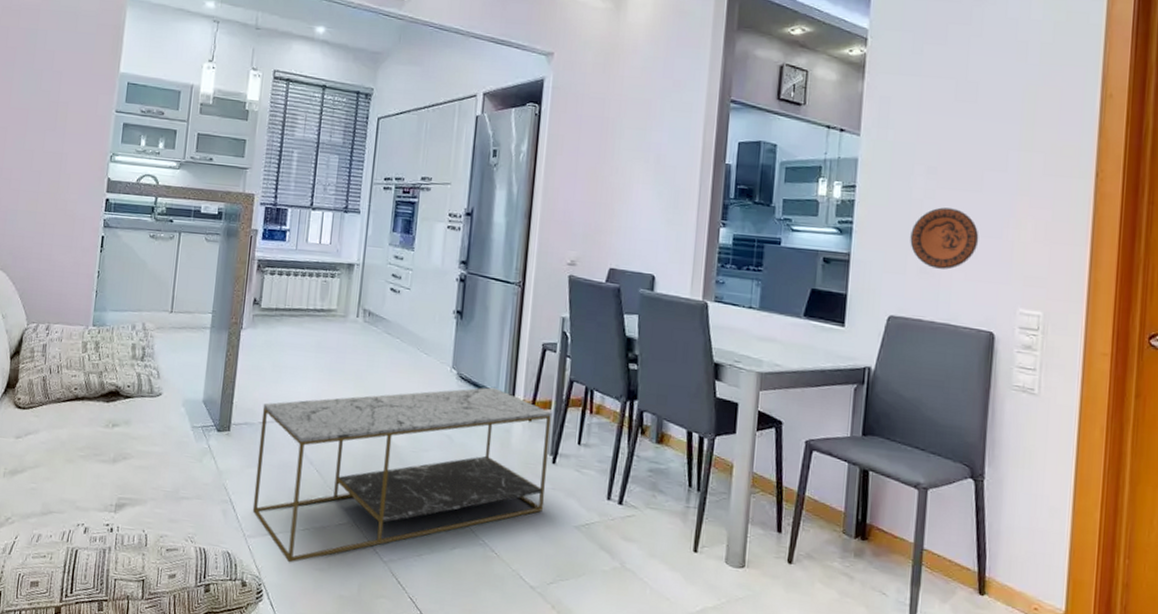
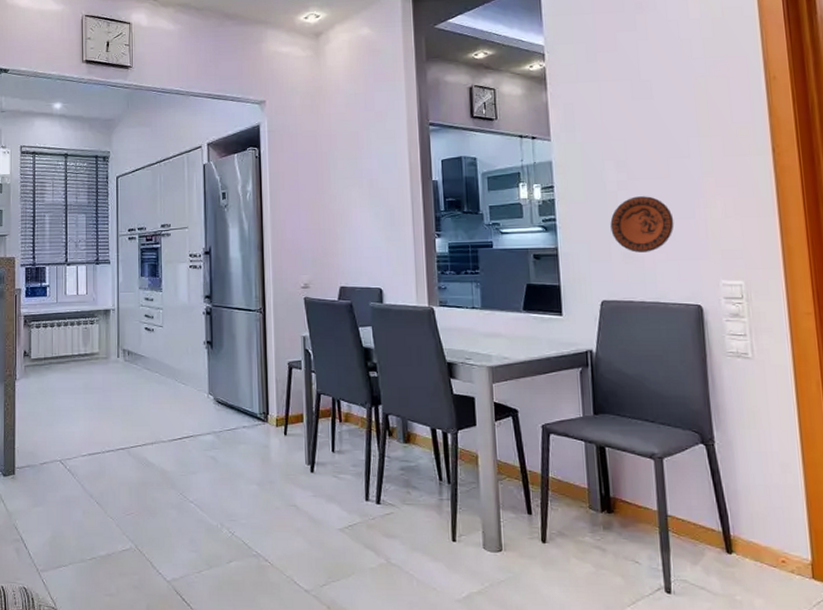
coffee table: present [252,386,551,563] -> none [42,407,307,592]

